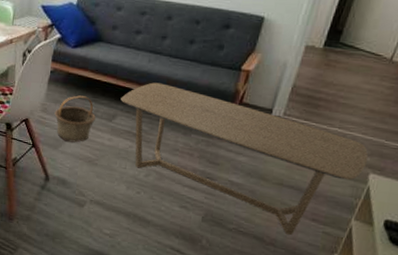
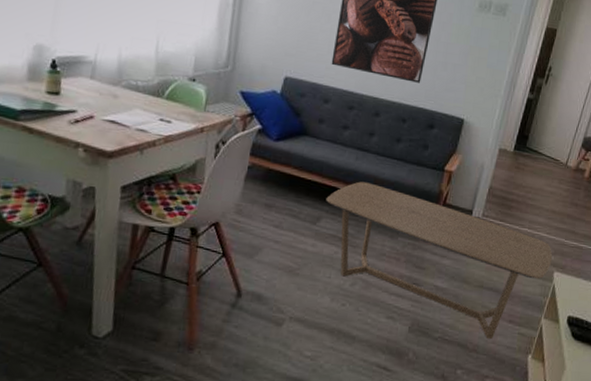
basket: present [54,95,96,143] -> none [251,195,298,250]

